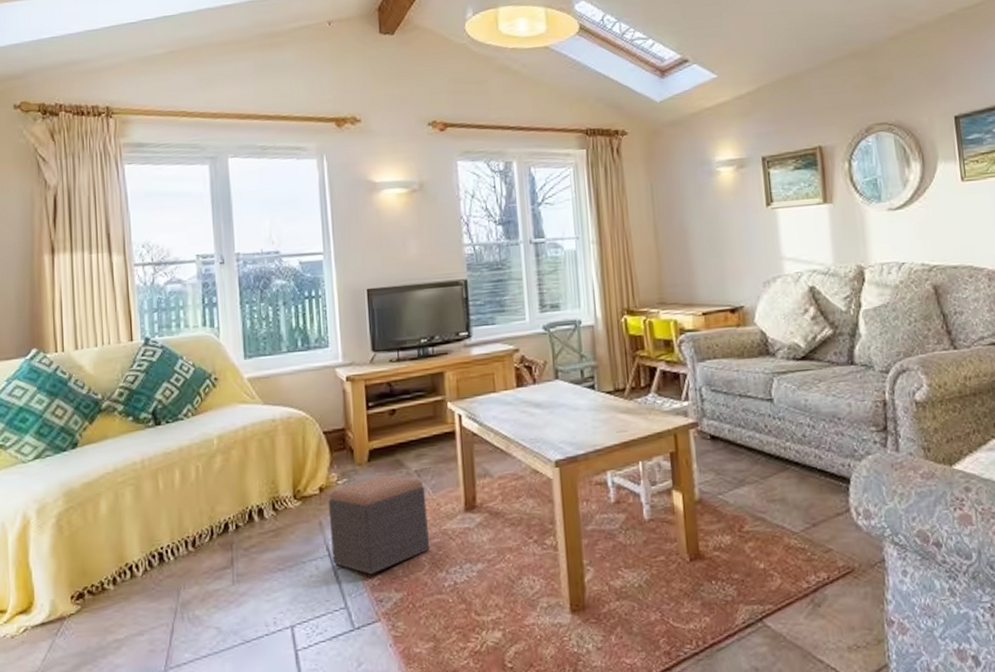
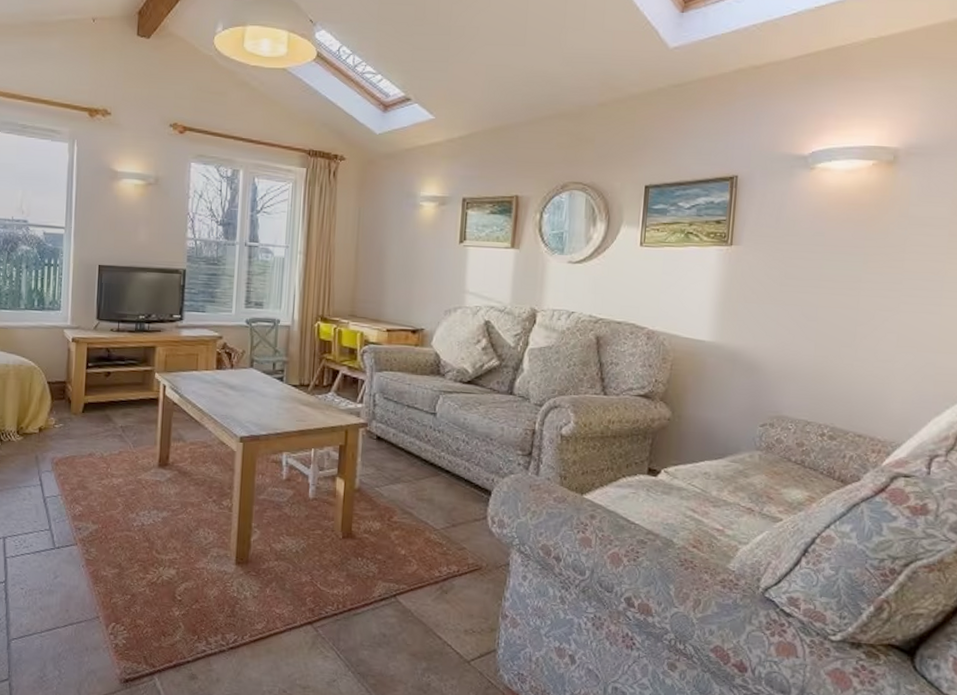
footstool: present [328,474,430,575] -> none [43,425,127,506]

